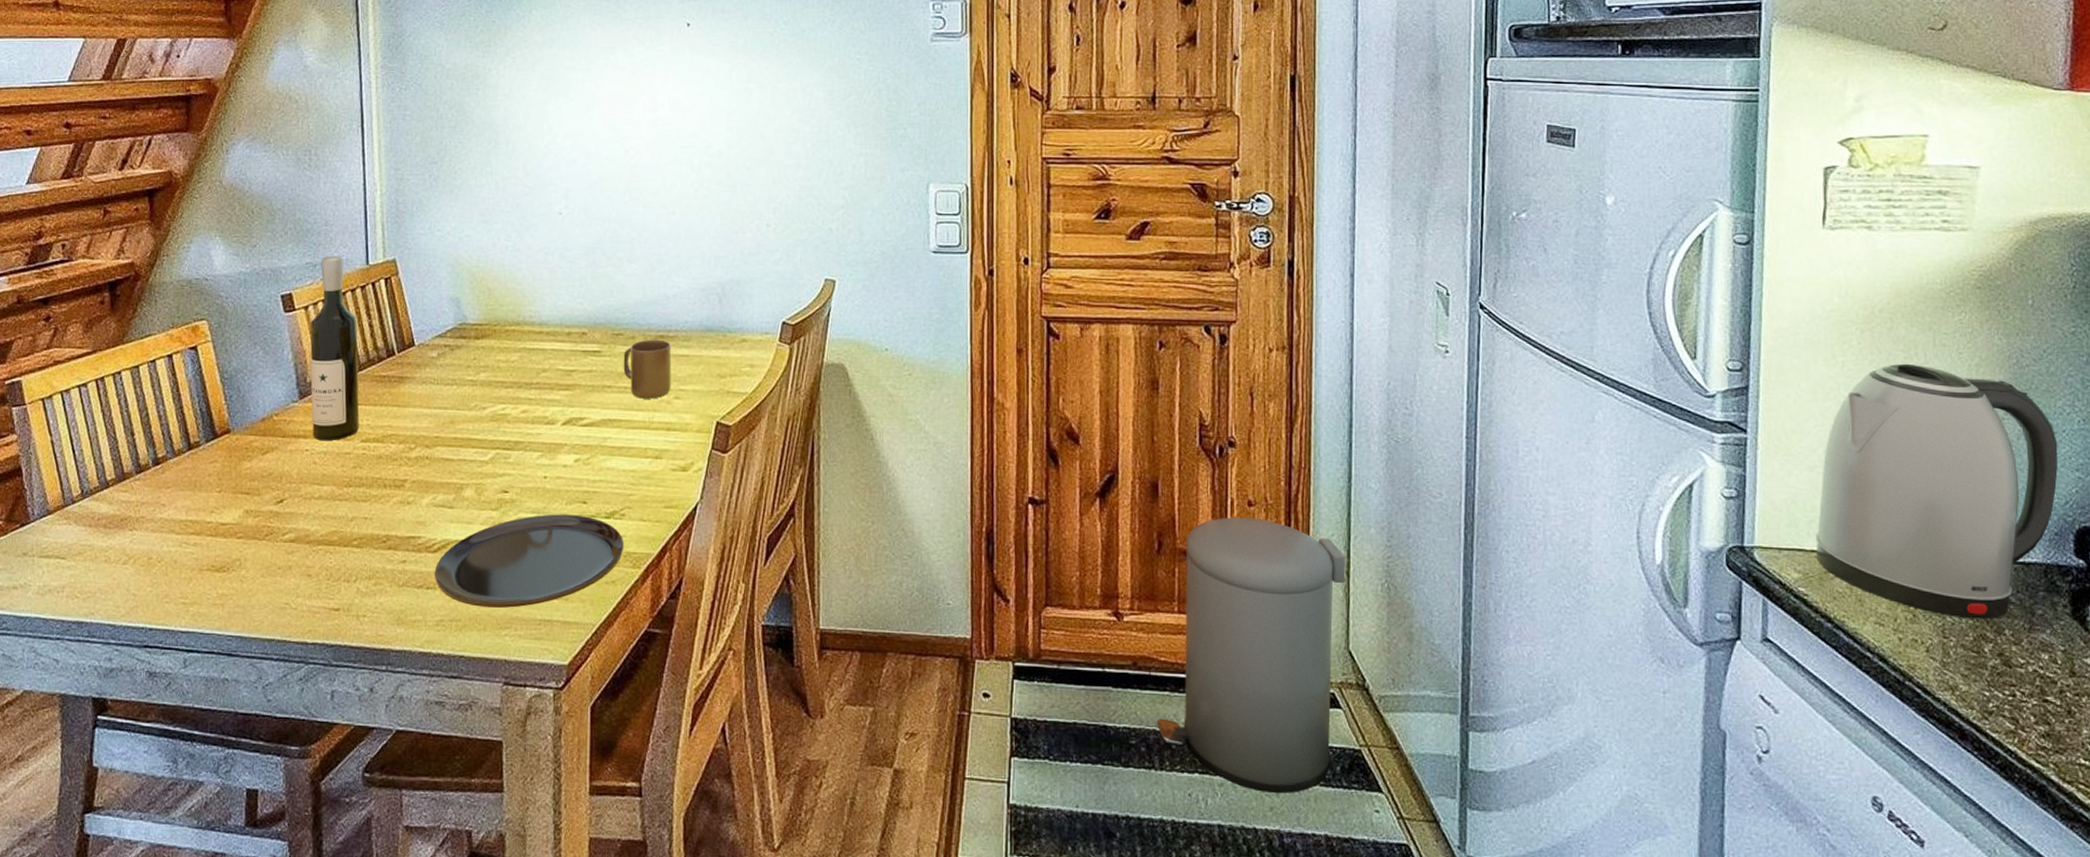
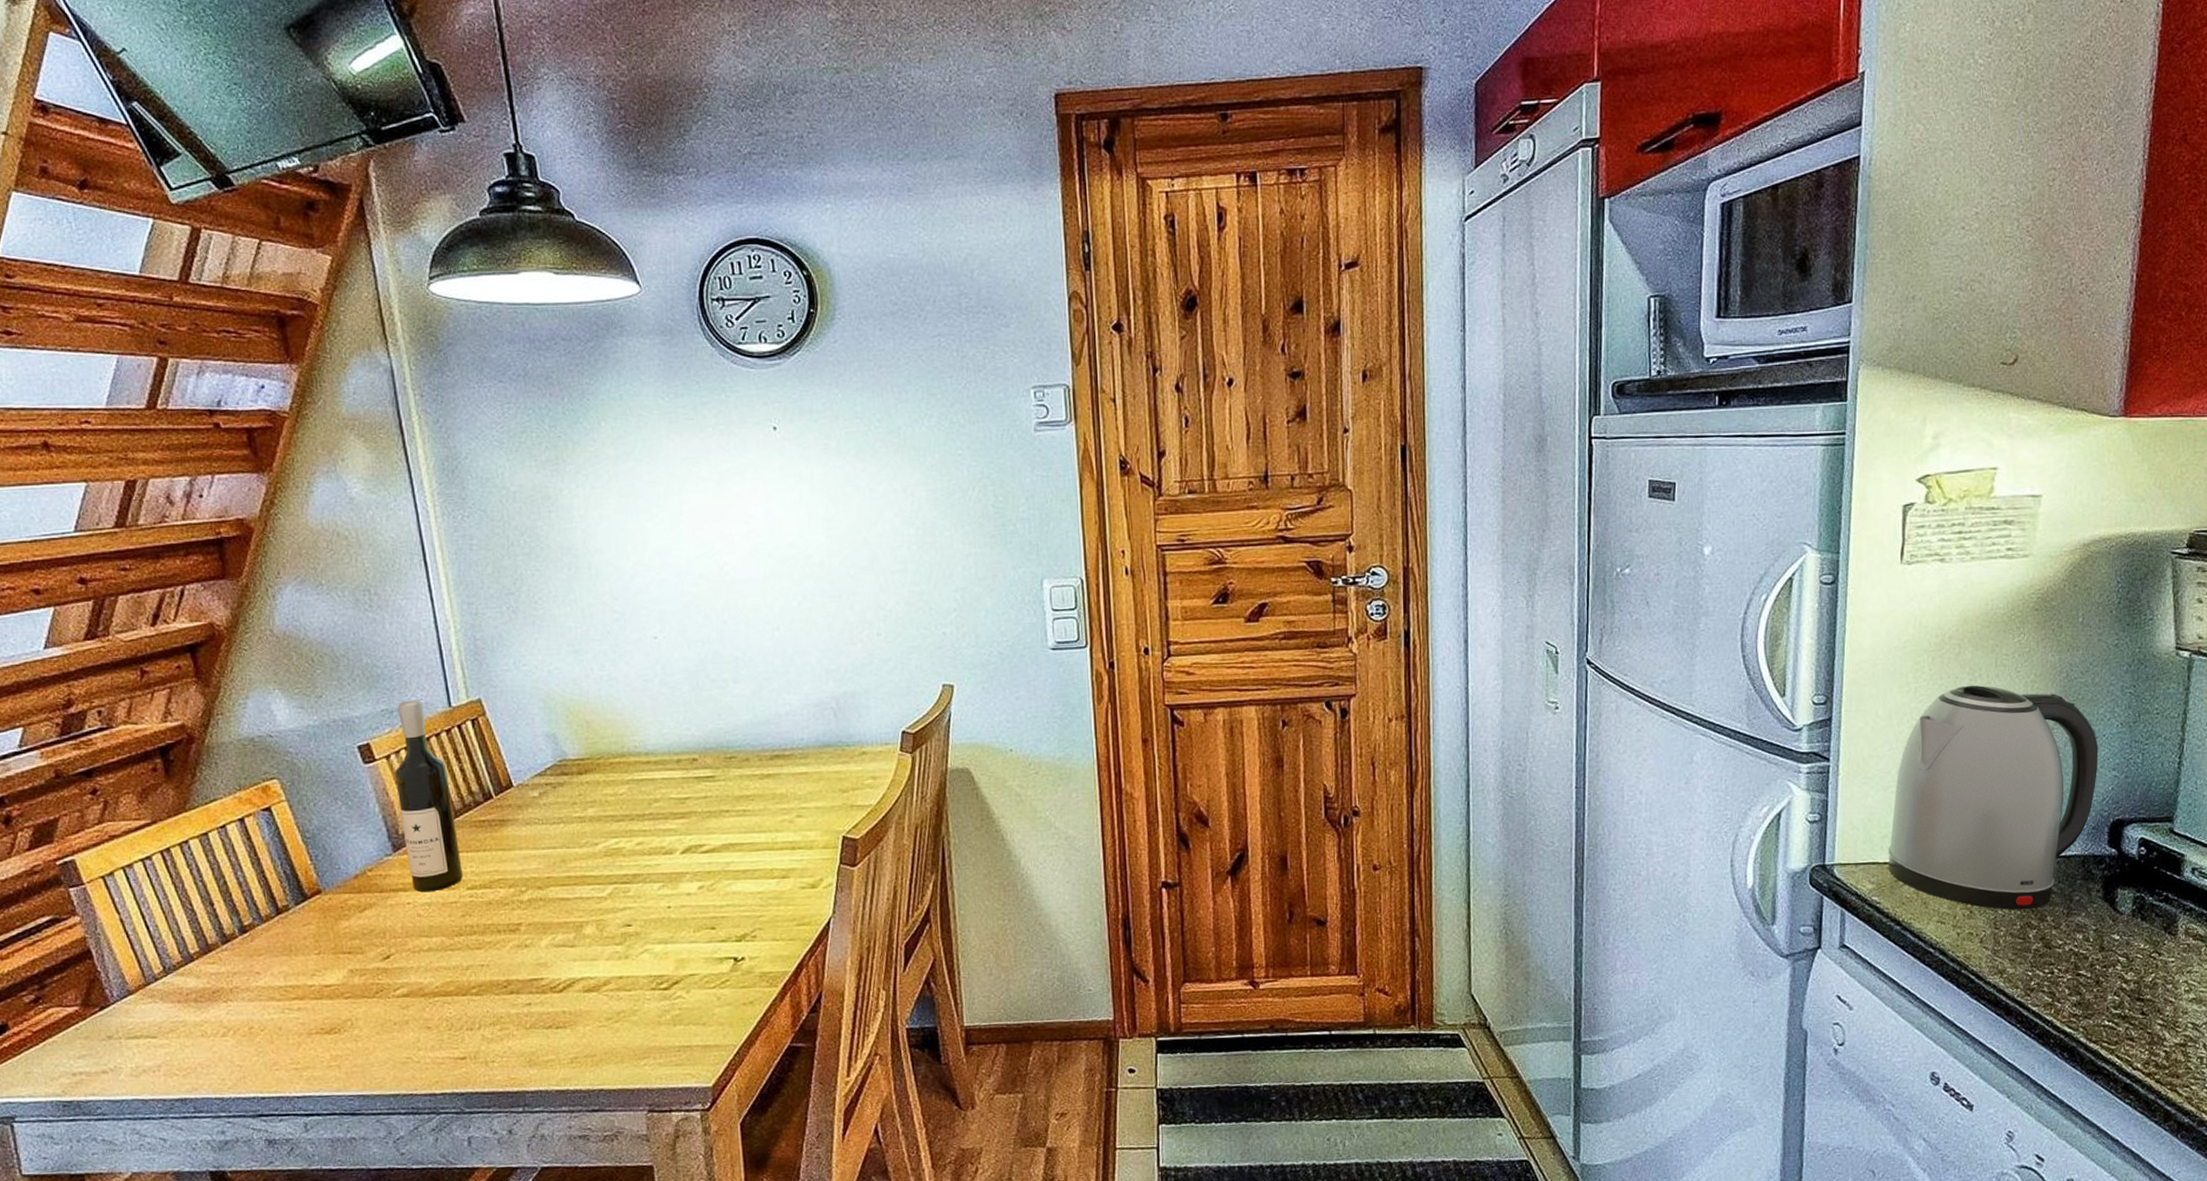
plate: present [434,514,624,608] -> none [562,941,759,1041]
cup: present [623,339,672,399] -> none [739,759,792,820]
pedal bin: present [1156,517,1346,793] -> none [1294,881,1467,1129]

